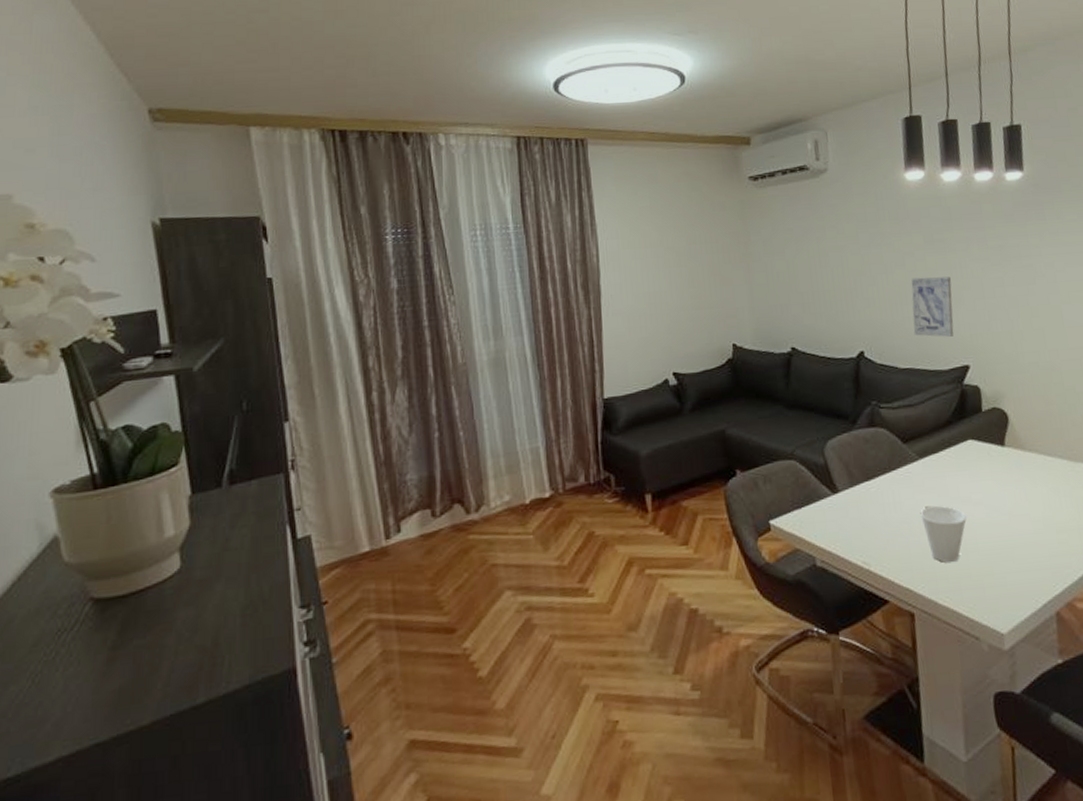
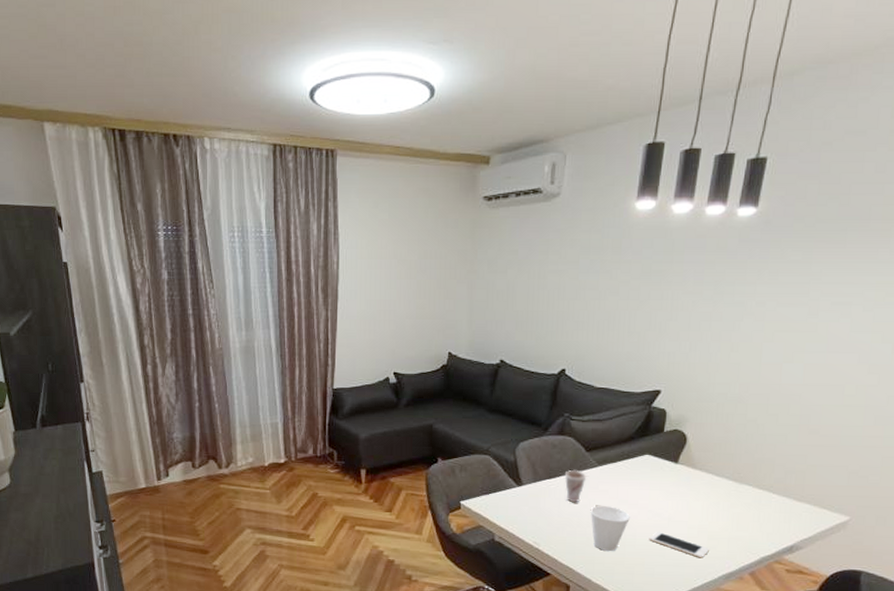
cup: none [883,466,910,507] -> present [564,469,587,503]
wall art: present [911,276,954,337] -> none [614,306,660,363]
cell phone: none [992,530,1062,558] -> present [649,532,710,558]

